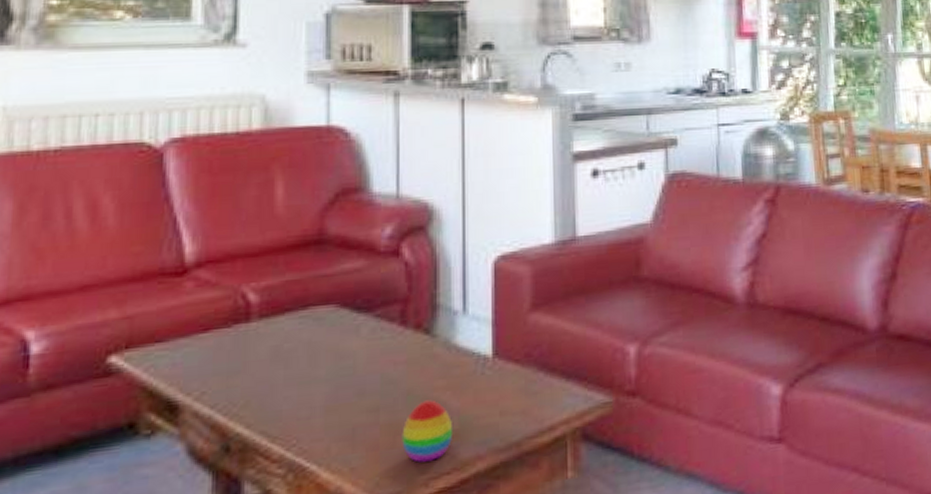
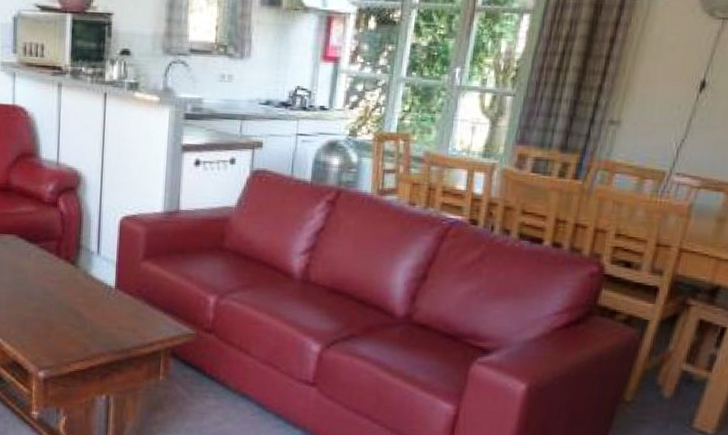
decorative egg: present [402,400,453,463] -> none [54,310,87,351]

